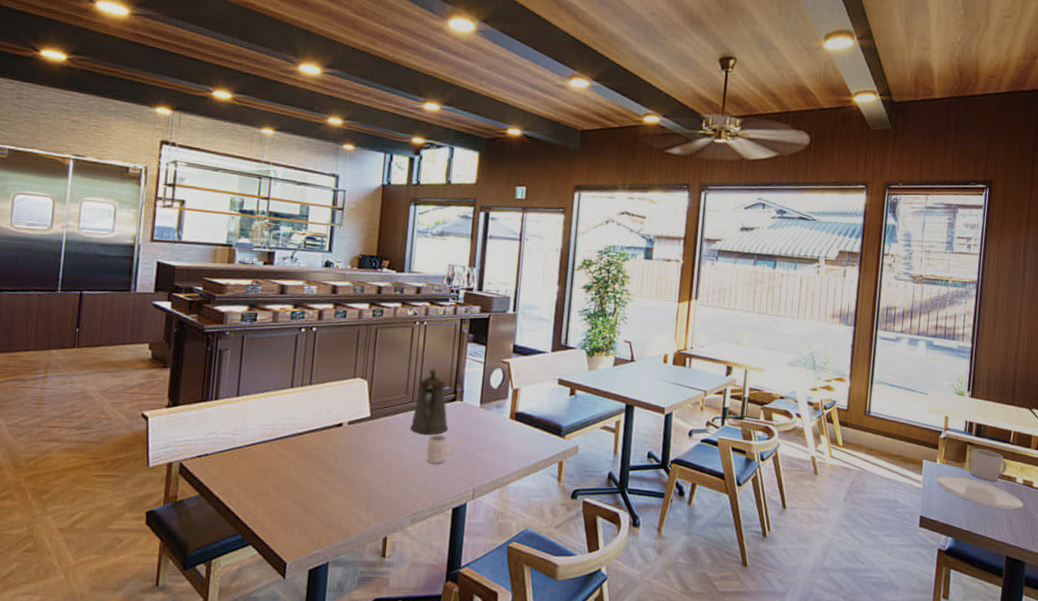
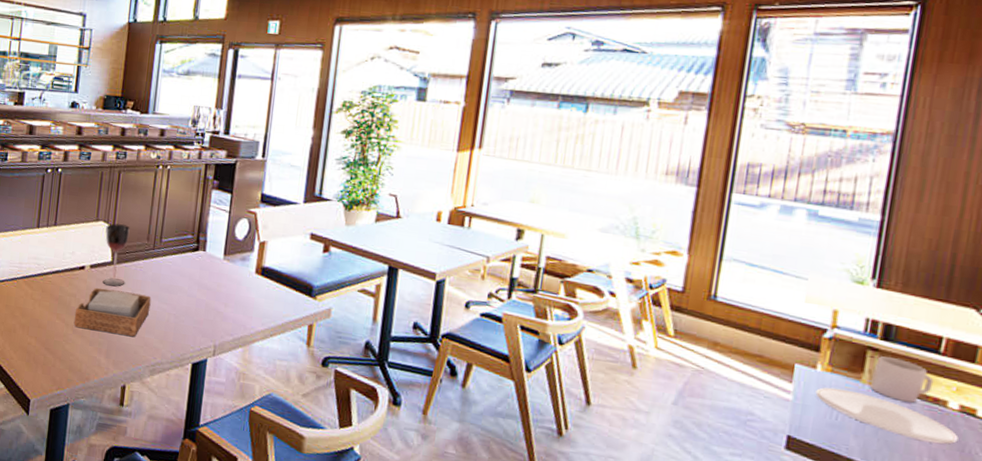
napkin holder: none [332,443,411,489] -> present [73,287,151,337]
wineglass: none [361,379,388,441] -> present [103,223,130,287]
coffee pot: present [411,368,449,435] -> none [151,215,190,285]
mug: present [426,434,455,464] -> none [166,284,196,316]

